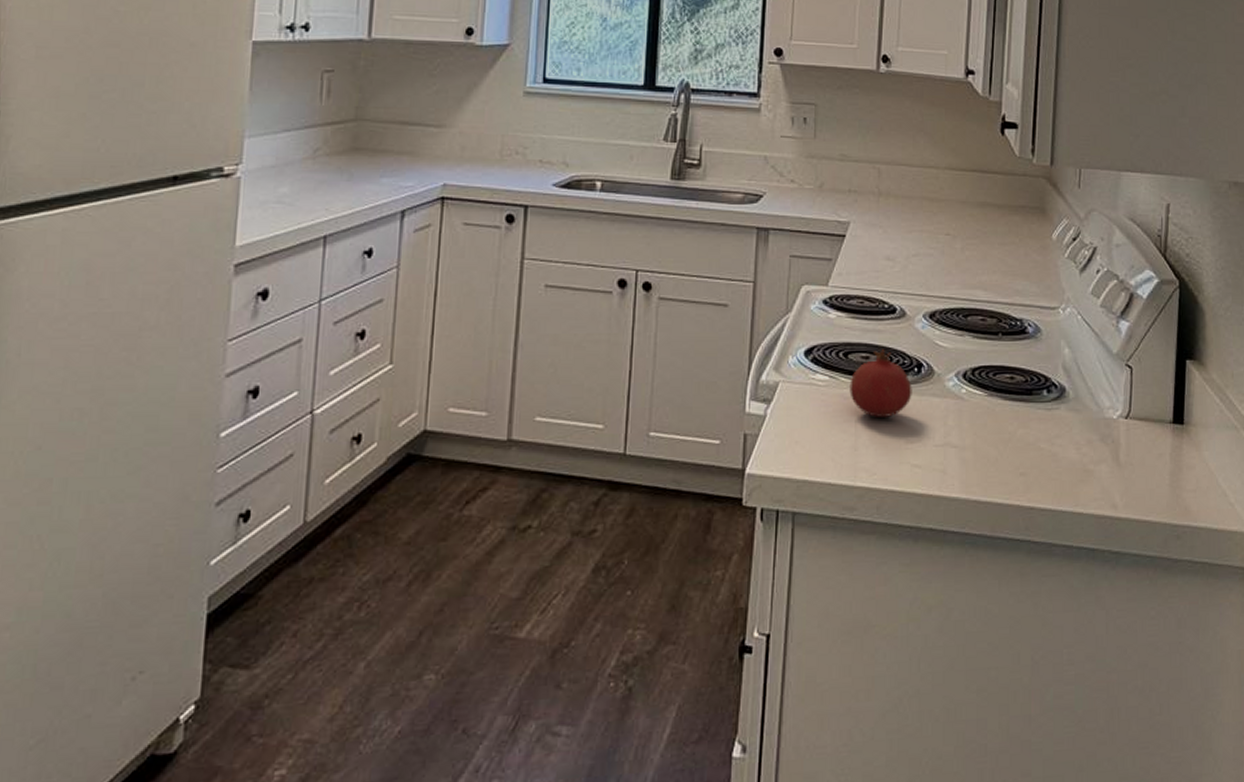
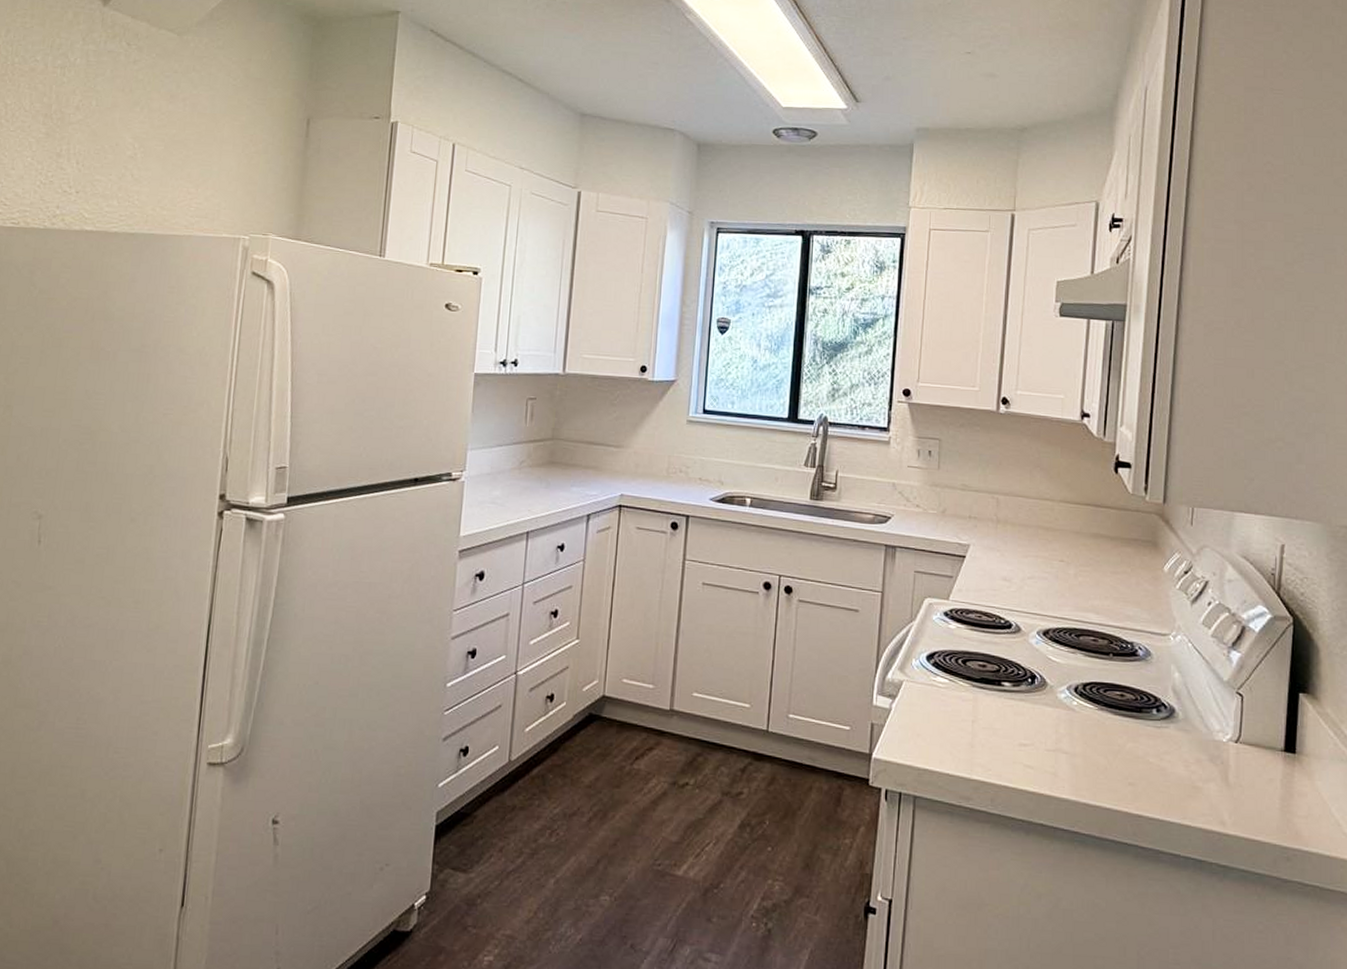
fruit: present [849,349,912,419] -> none [967,660,1026,722]

